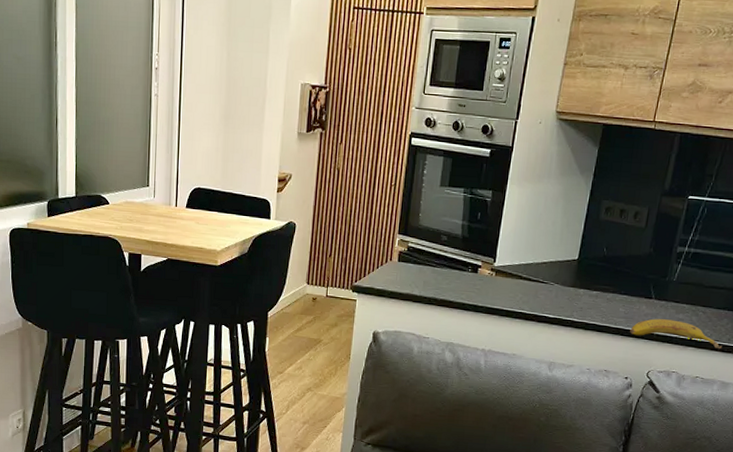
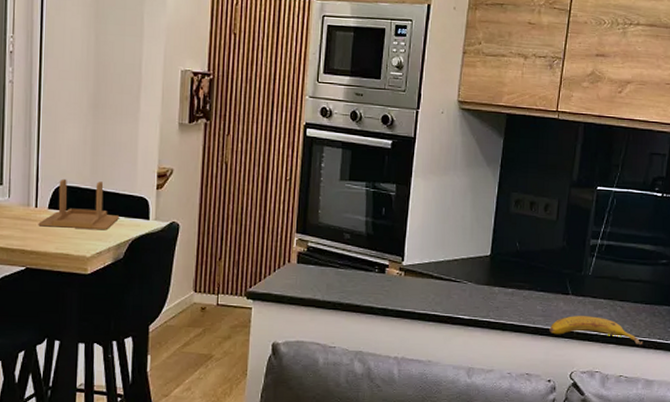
napkin holder: none [178,181,246,227] -> present [38,178,120,229]

